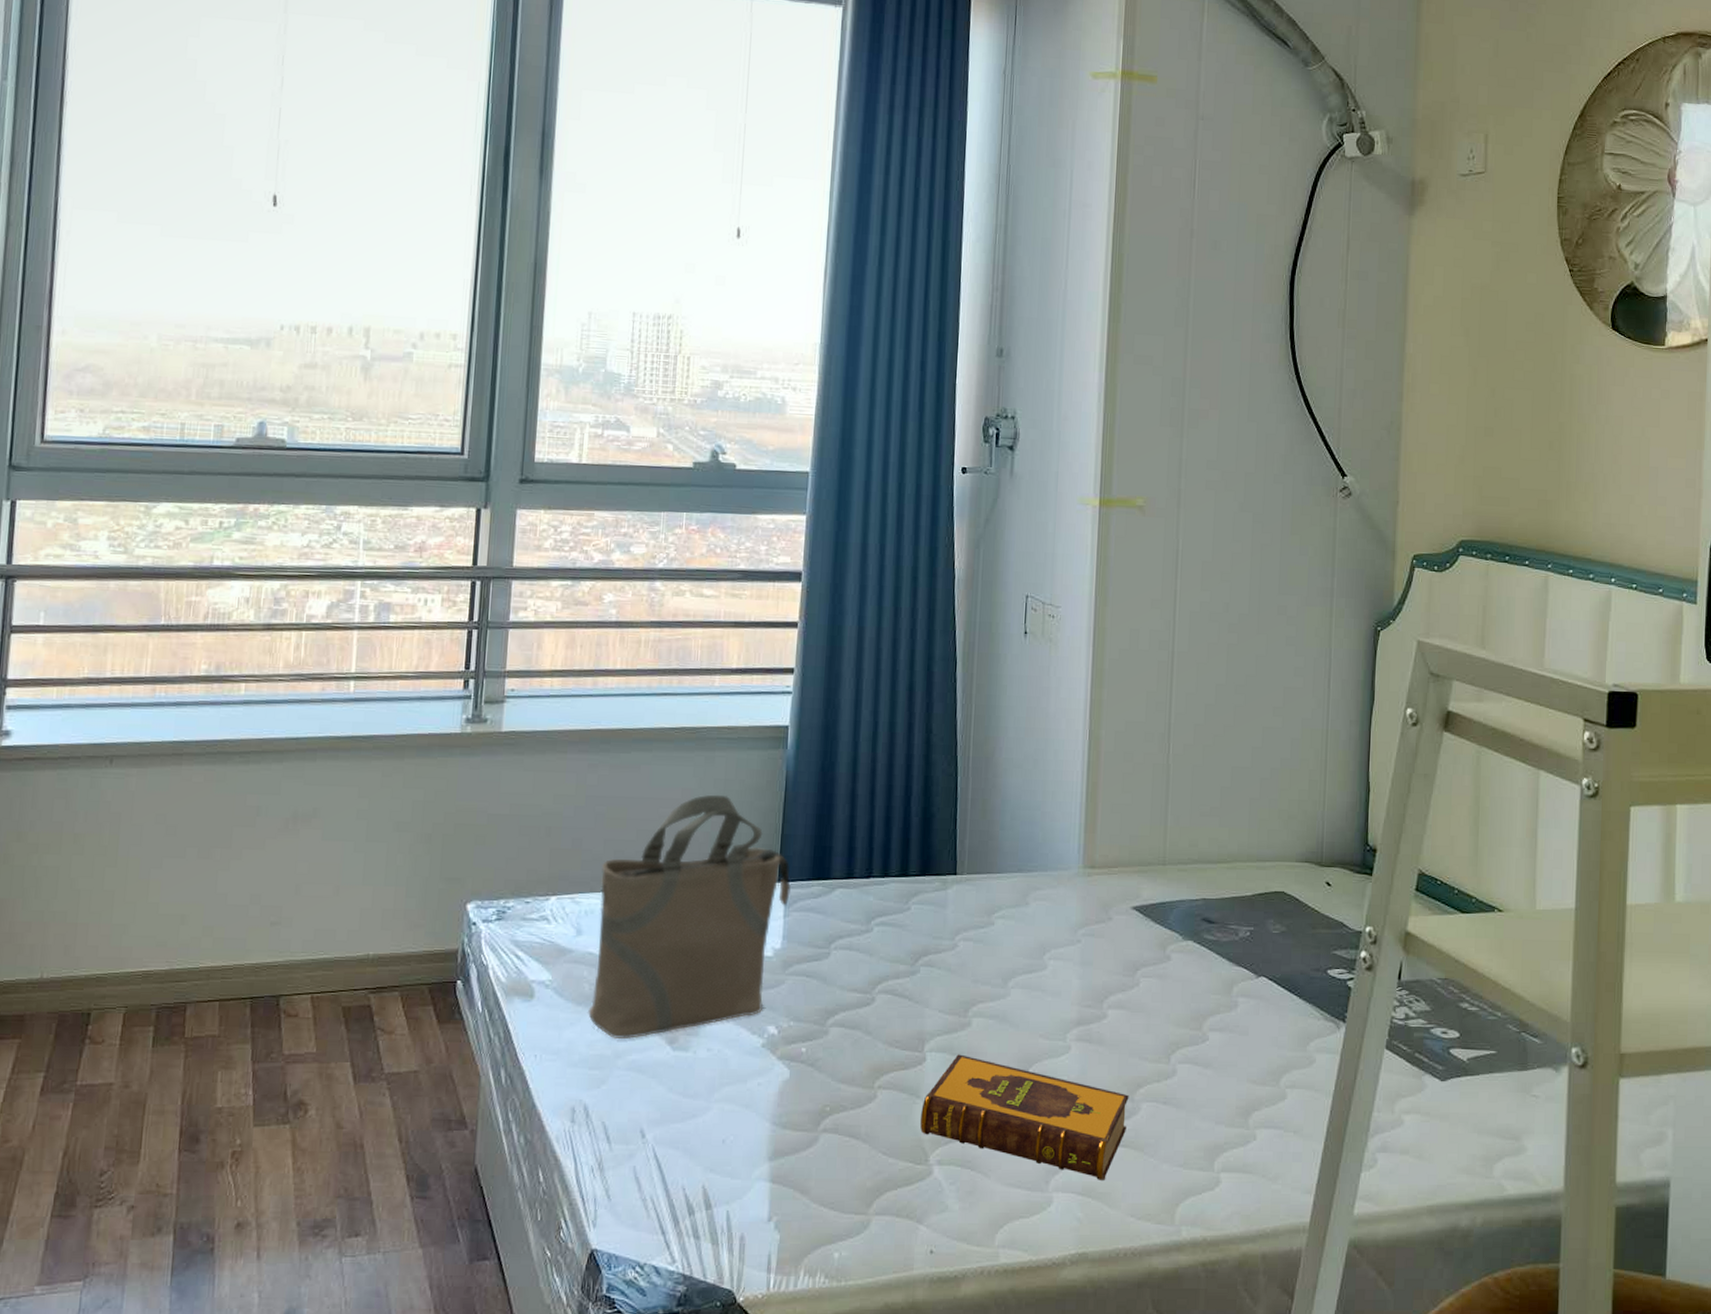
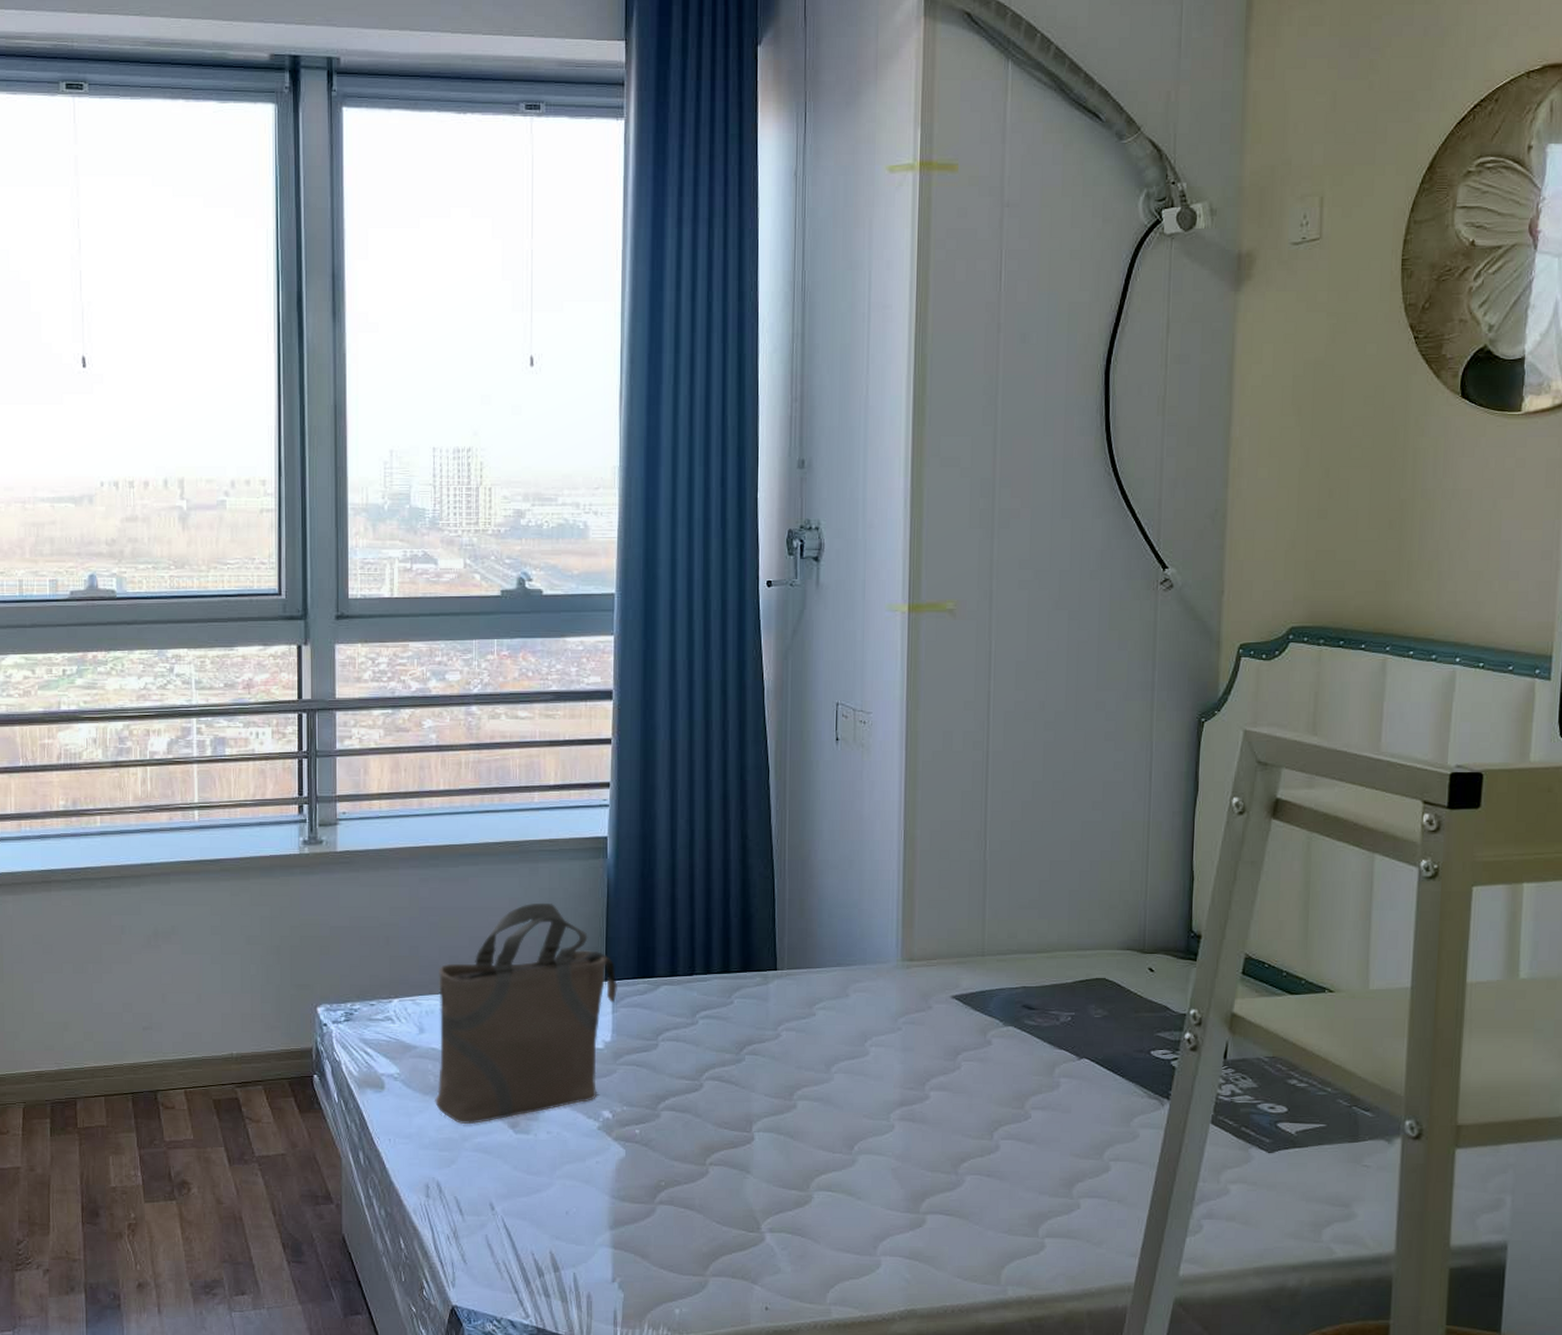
hardback book: present [920,1054,1129,1180] -> none [751,1134,953,1245]

